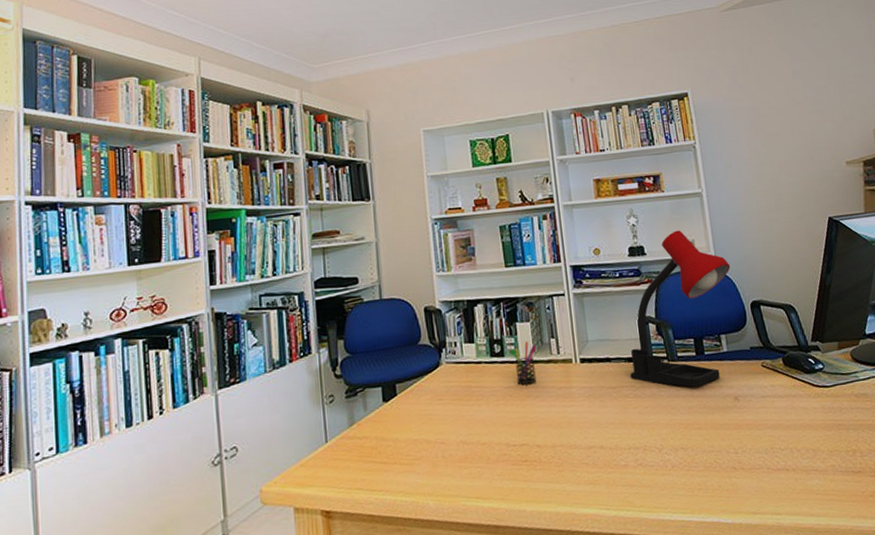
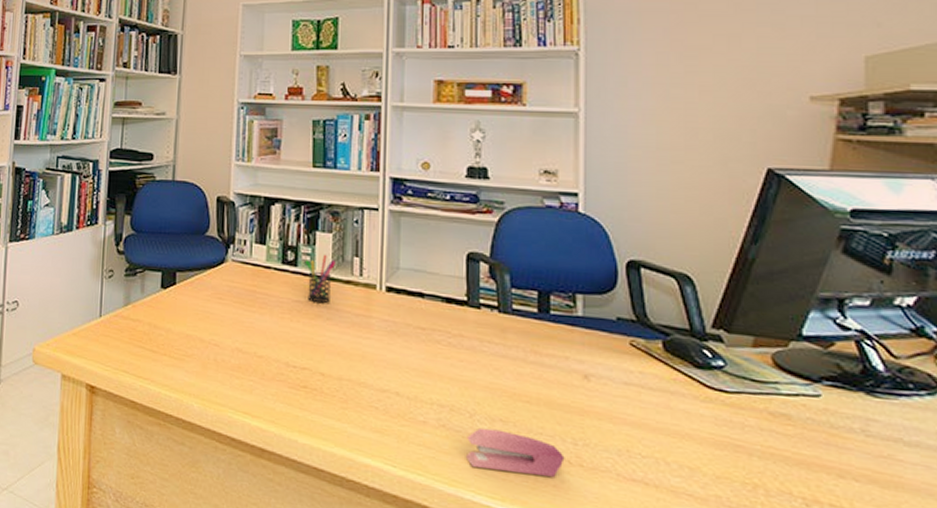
desk lamp: present [630,230,731,387] -> none [446,155,605,351]
stapler: none [659,455,731,492] -> present [466,427,565,477]

